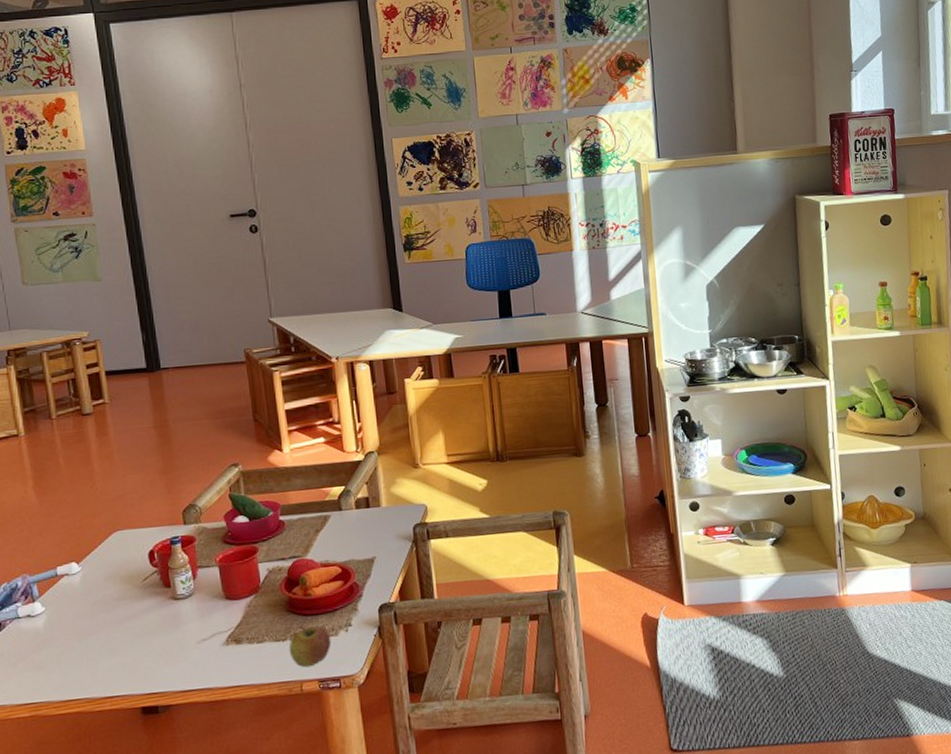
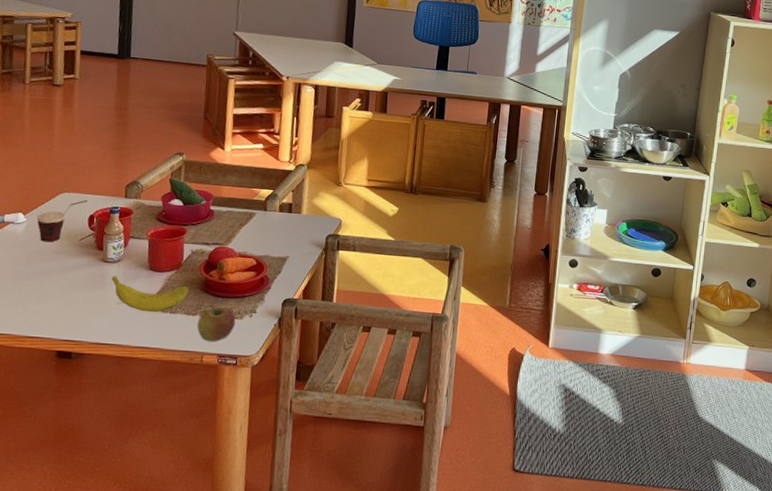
cup: none [91,534,144,590] -> present [36,199,88,242]
banana: none [185,608,273,647] -> present [111,275,189,312]

